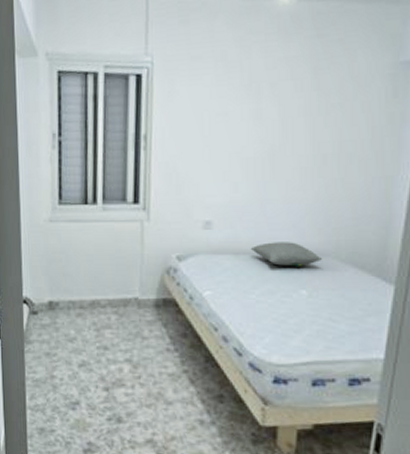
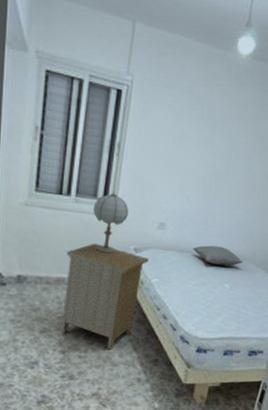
nightstand: none [99,255,196,385] -> present [61,243,149,350]
table lamp: none [124,192,165,268] -> present [93,192,129,255]

